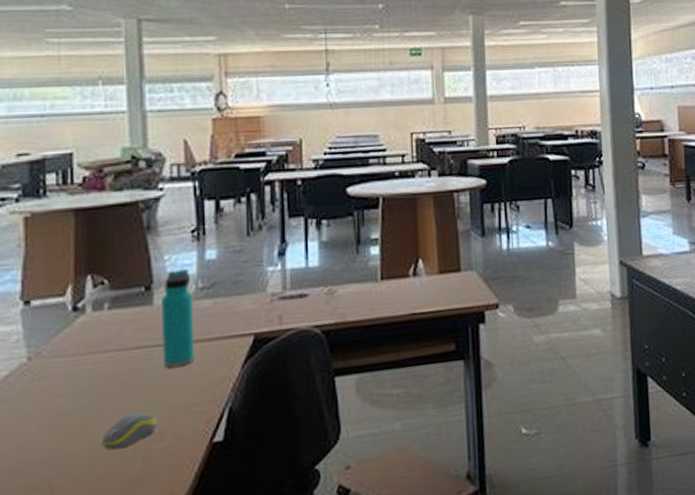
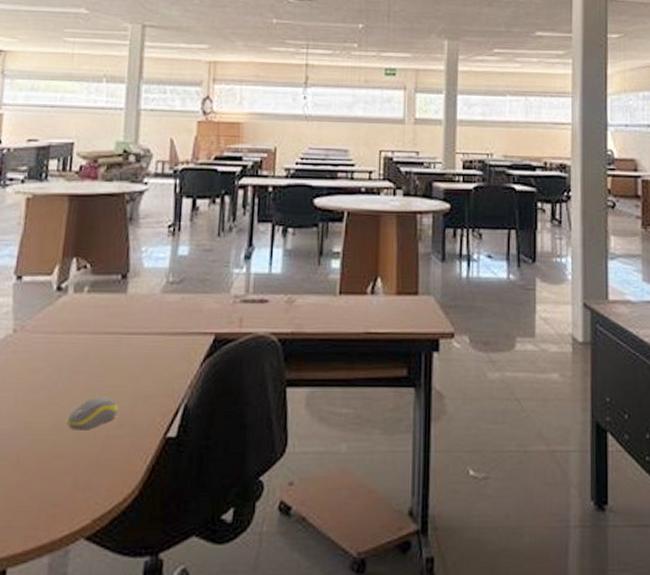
water bottle: present [161,269,195,368] -> none [130,262,164,357]

